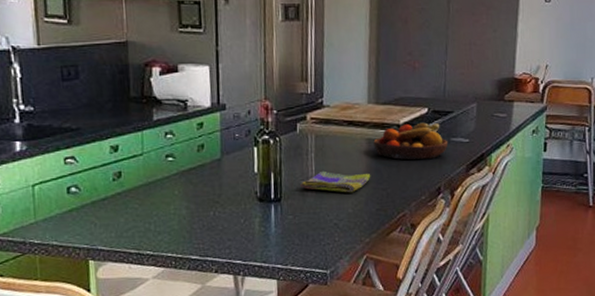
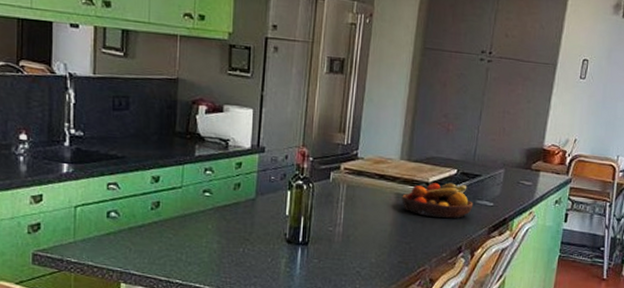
dish towel: present [300,170,371,193] -> none [328,219,396,244]

